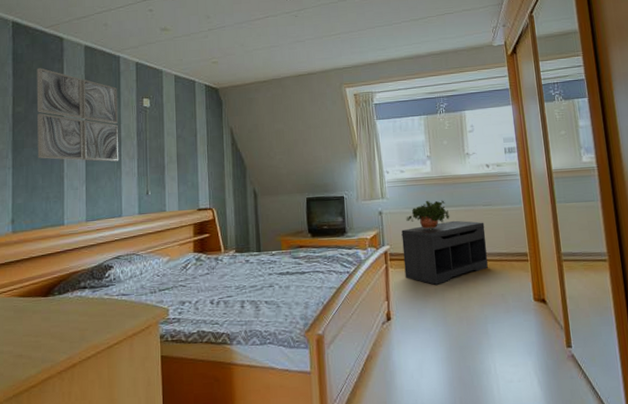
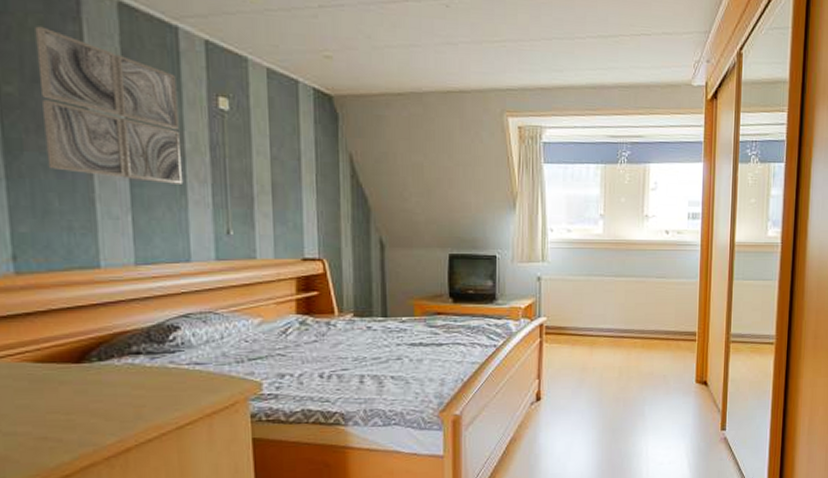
bench: present [401,220,488,285] -> none [561,292,655,363]
potted plant: present [406,200,450,231] -> none [568,268,619,303]

